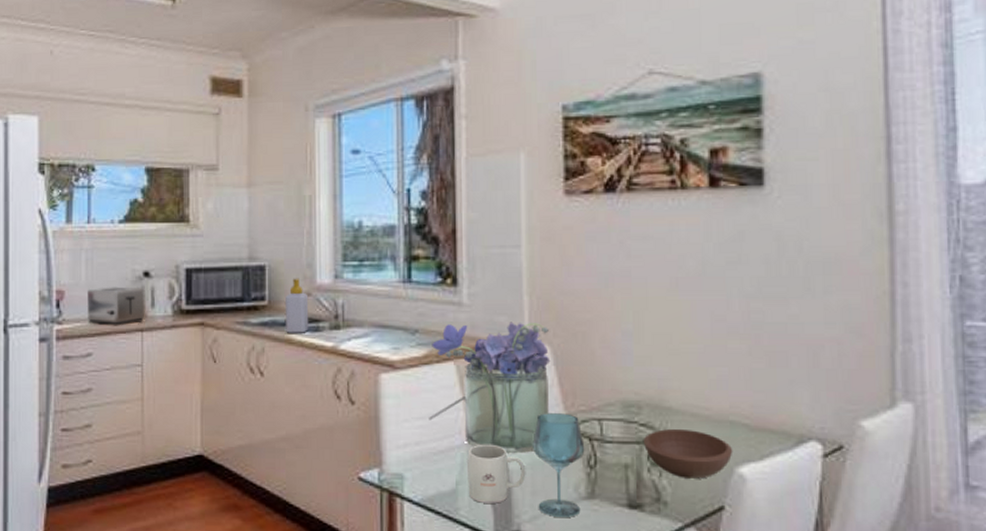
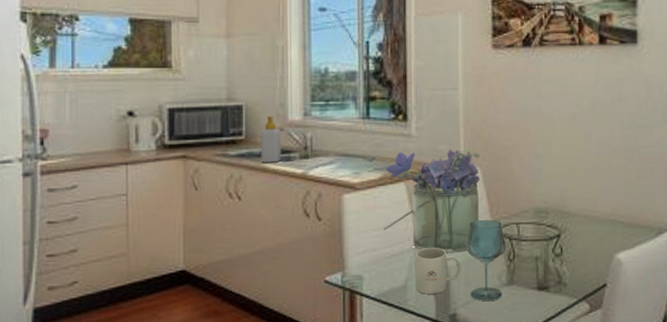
toaster: present [86,287,144,326] -> none [71,125,128,161]
bowl: present [643,428,733,479] -> none [549,227,613,265]

